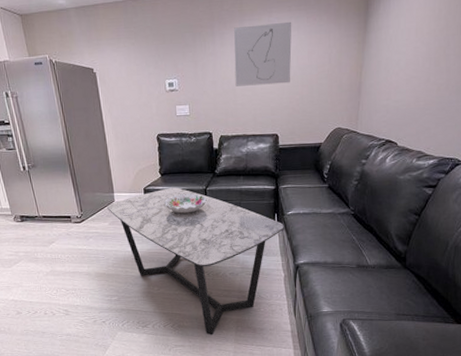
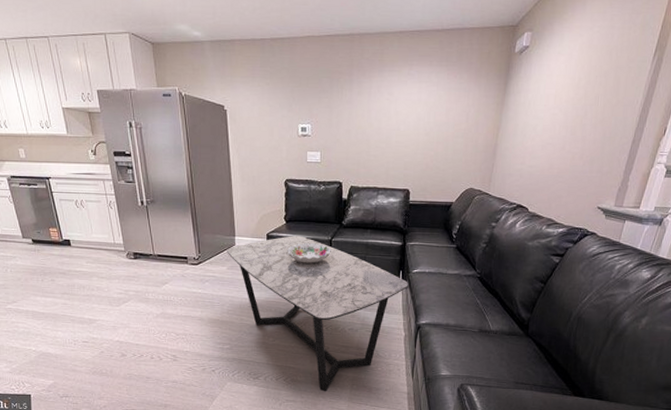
wall art: present [234,21,292,87] -> none [370,76,432,139]

